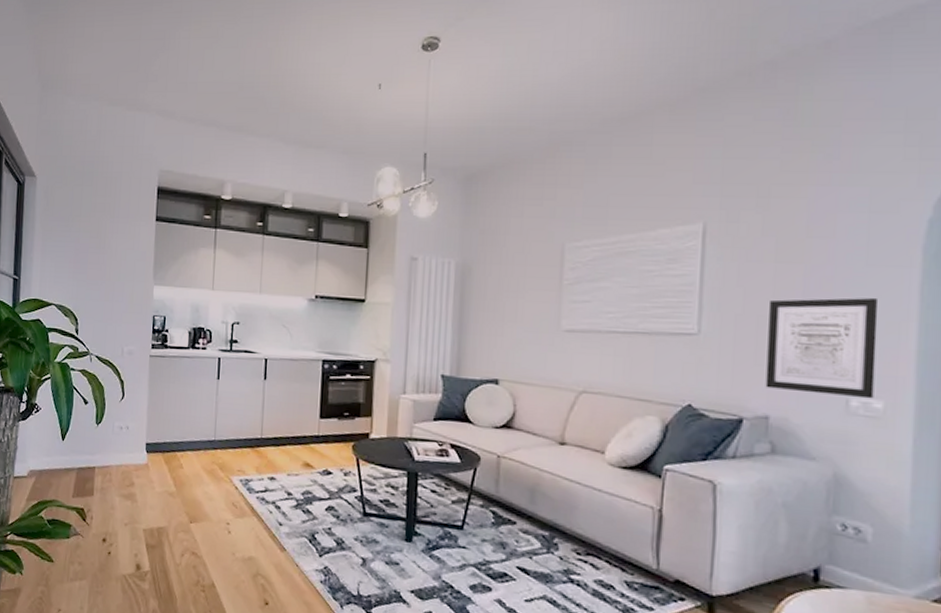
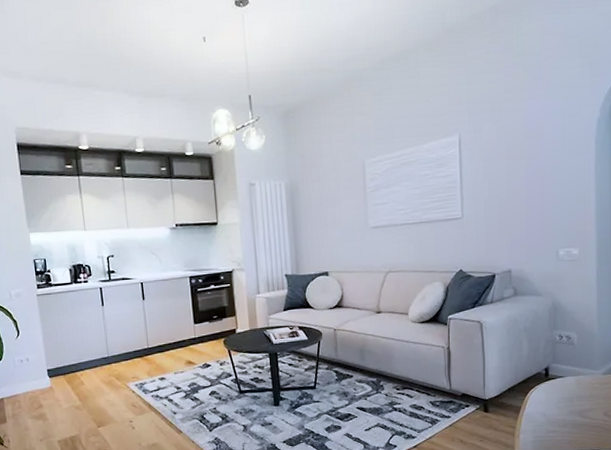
wall art: present [765,298,879,399] -> none [506,178,572,251]

